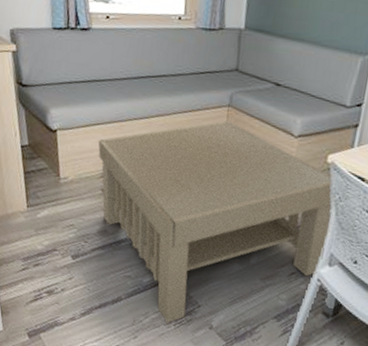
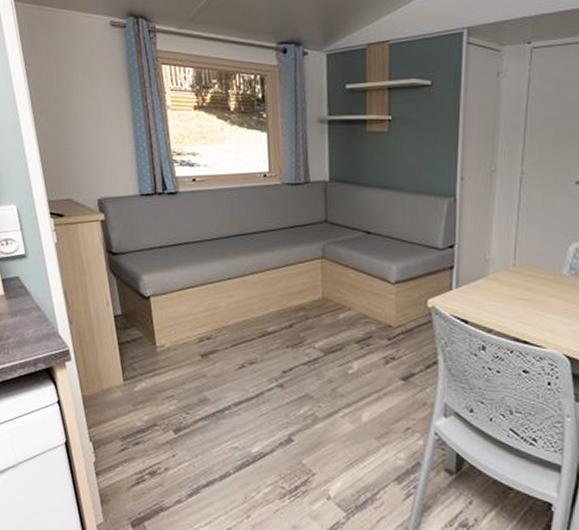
coffee table: present [98,120,334,323] -> none [193,273,440,497]

